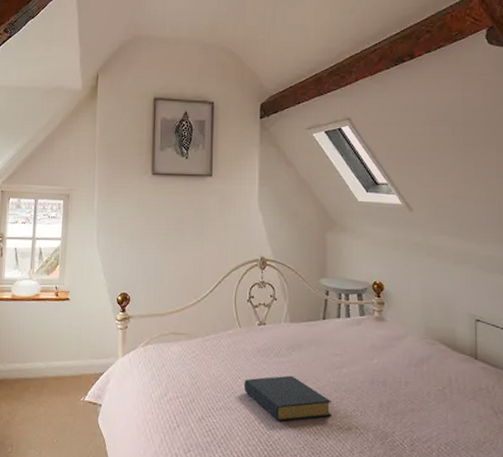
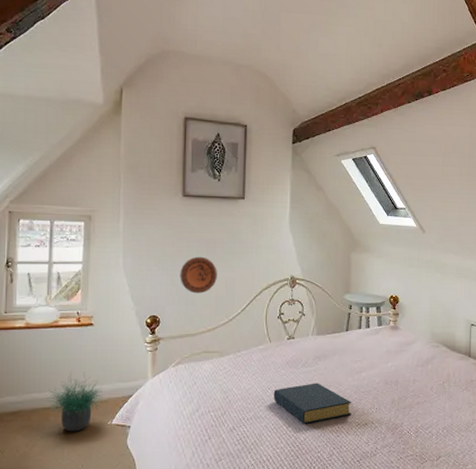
potted plant: none [29,346,79,405] -> present [48,372,105,432]
decorative plate: none [149,234,185,273] -> present [180,256,217,294]

